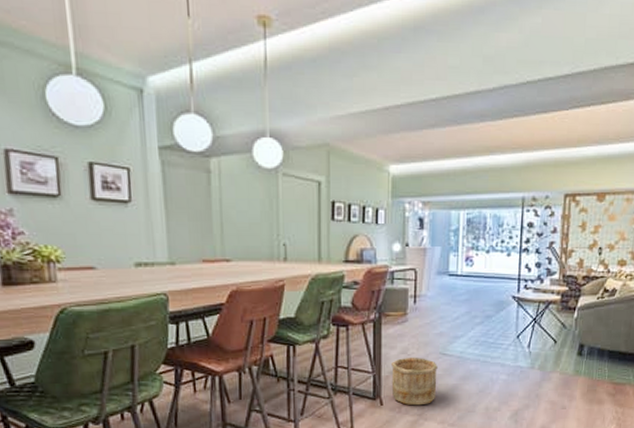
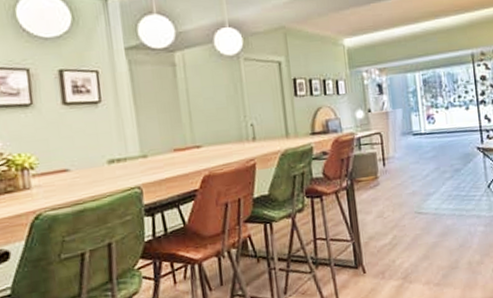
wooden bucket: present [391,357,438,406] -> none [369,219,417,270]

